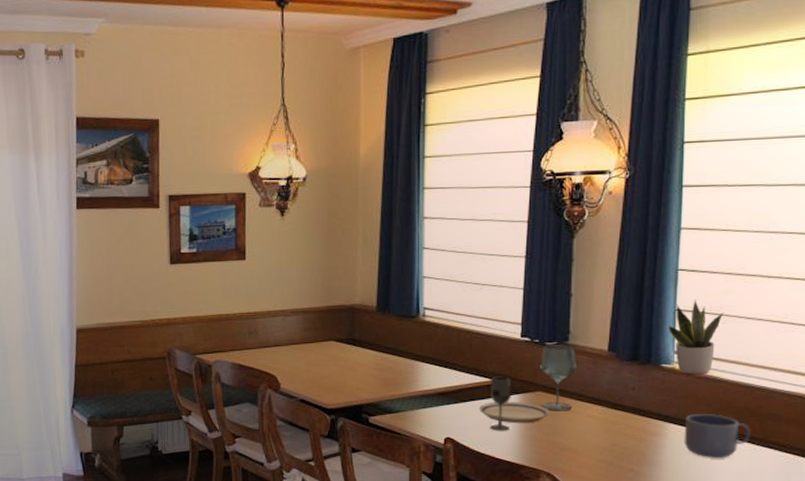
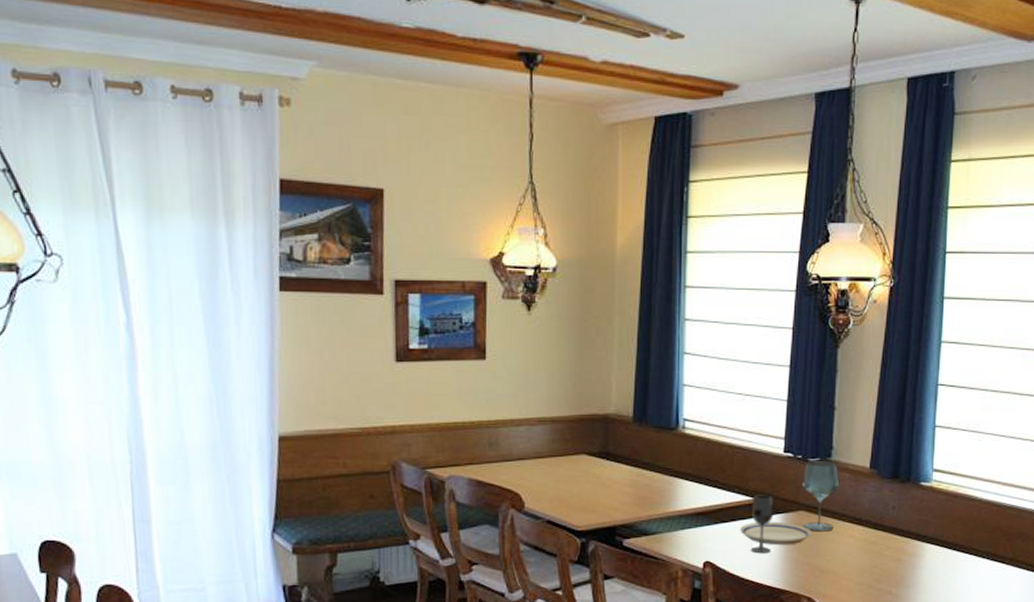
potted plant: present [669,299,724,375] -> none [928,415,980,494]
cup: present [684,413,750,458] -> none [940,532,1001,578]

